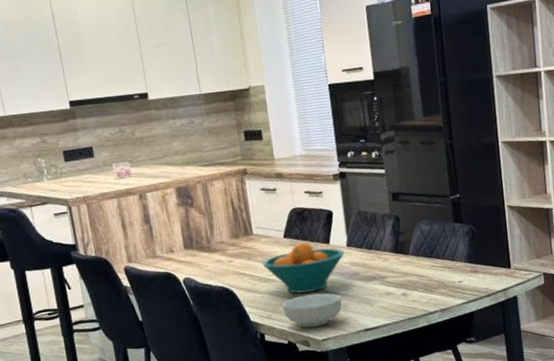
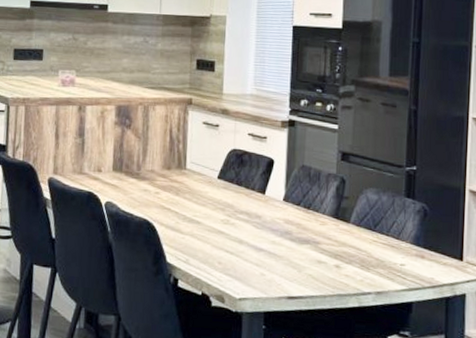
fruit bowl: present [262,242,345,294] -> none [190,187,280,244]
cereal bowl: present [282,293,342,328] -> none [203,245,268,283]

